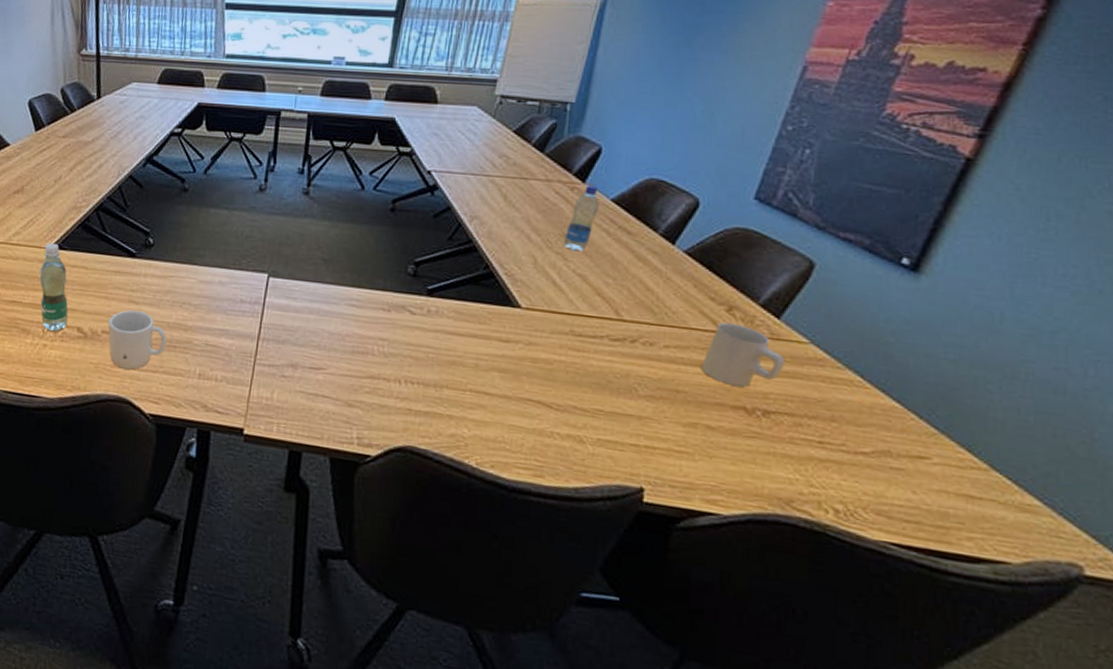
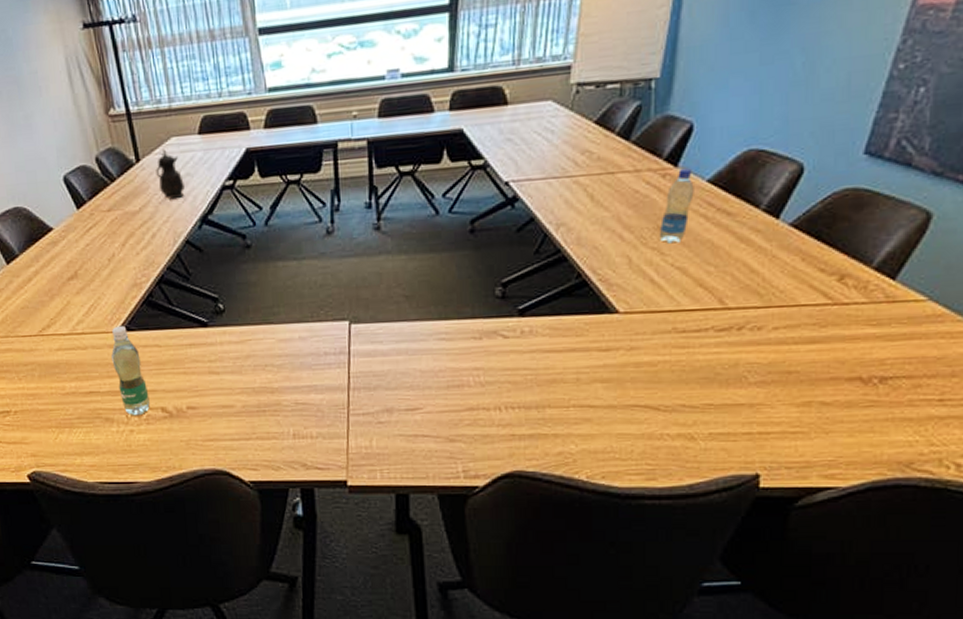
mug: present [108,309,167,370] -> none [192,380,255,441]
coffeepot: none [113,91,137,136] -> present [156,149,184,199]
cup: present [701,322,785,387] -> none [814,292,901,357]

